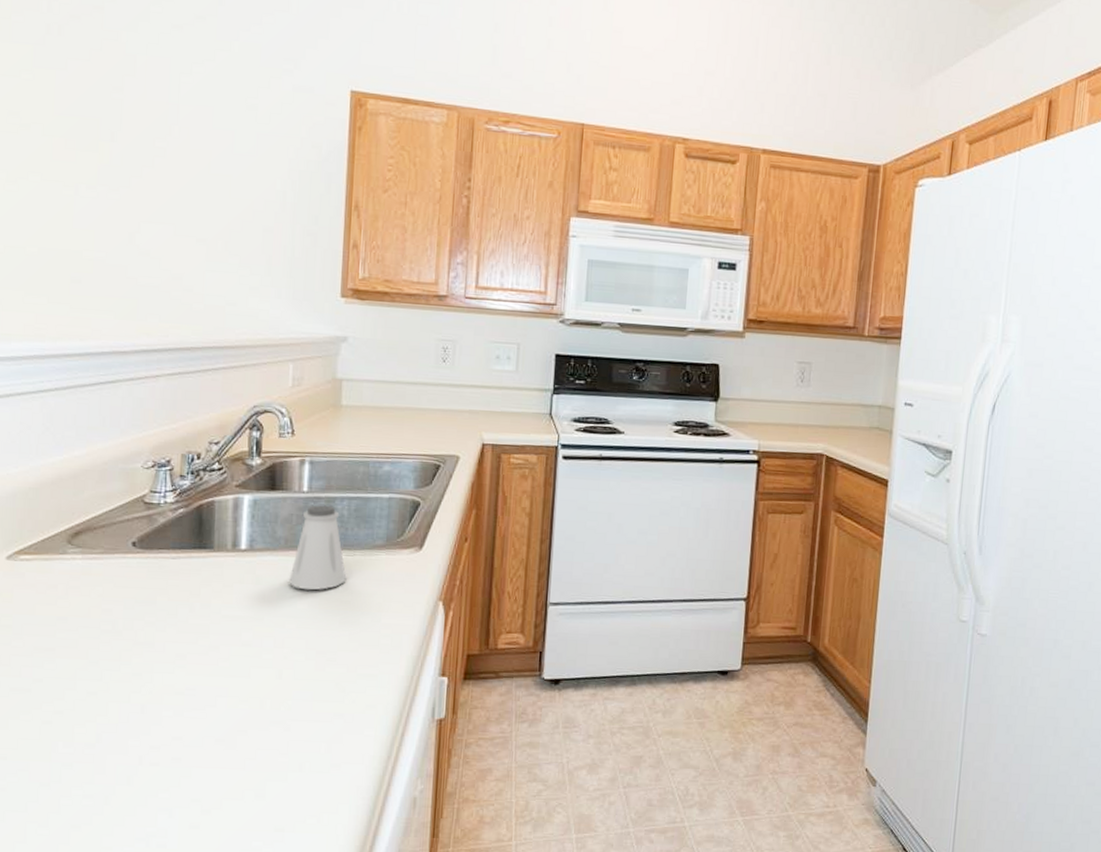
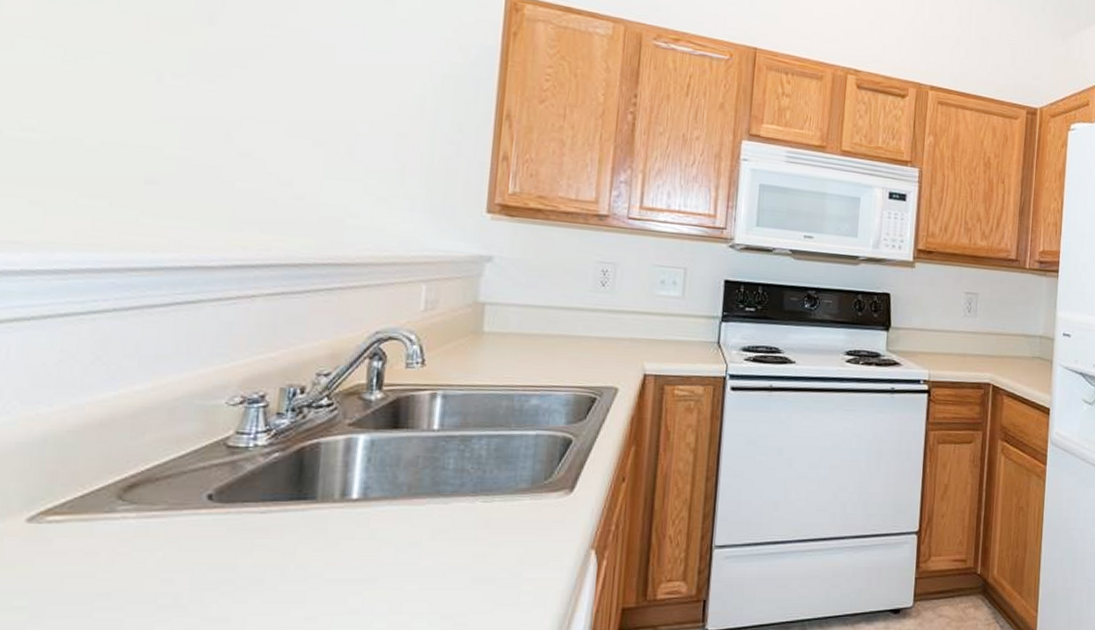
saltshaker: present [289,504,347,591] -> none [411,443,483,544]

